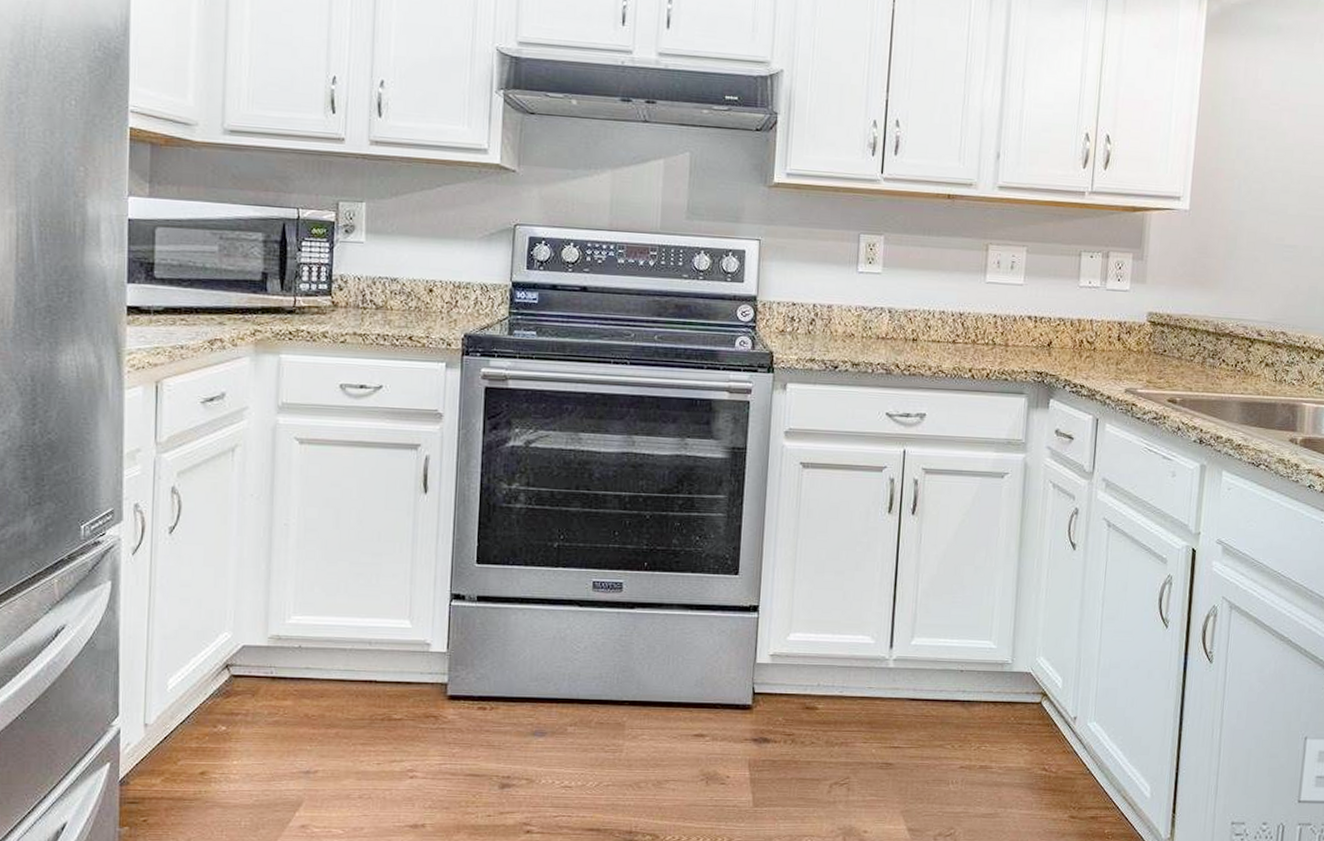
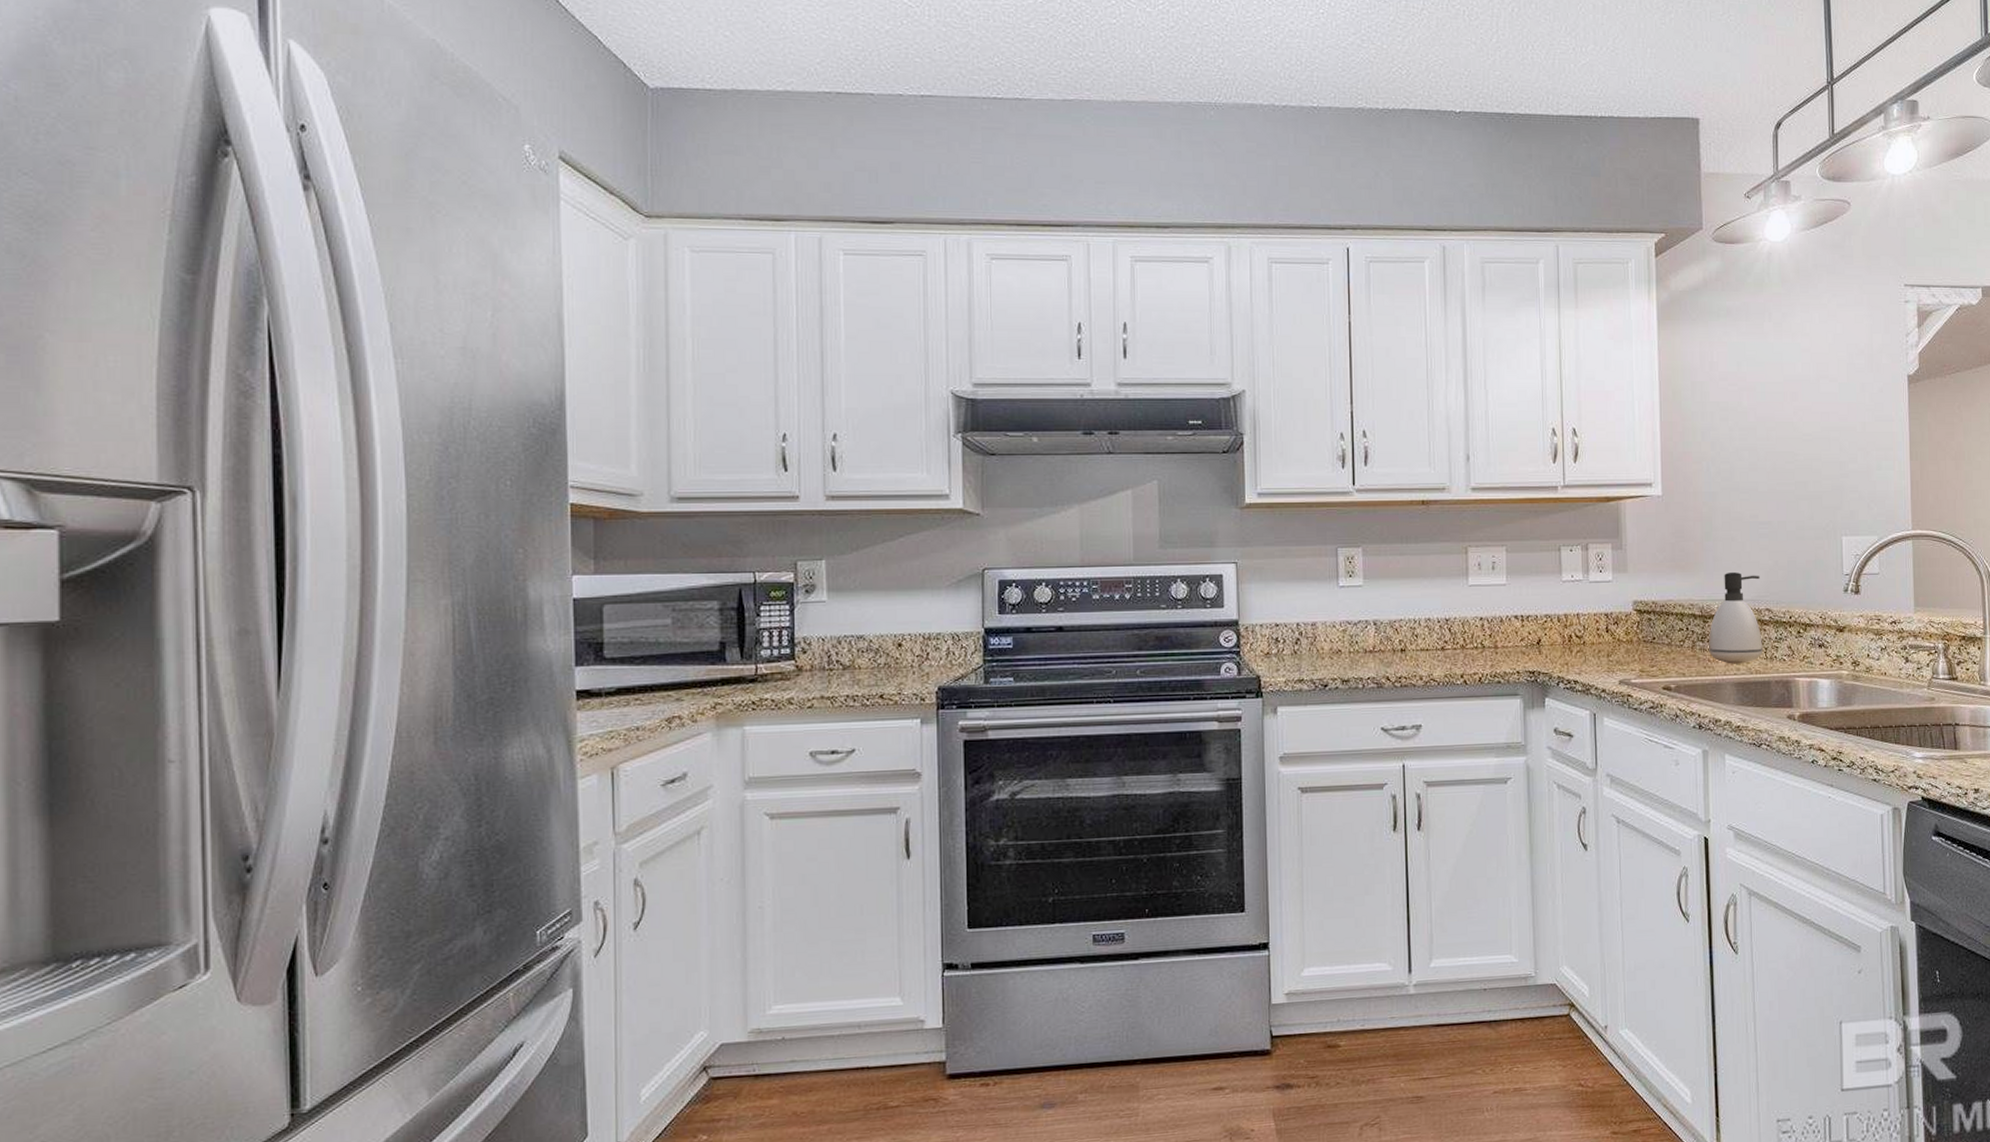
soap dispenser: none [1218,292,1279,384] -> present [1709,571,1763,664]

